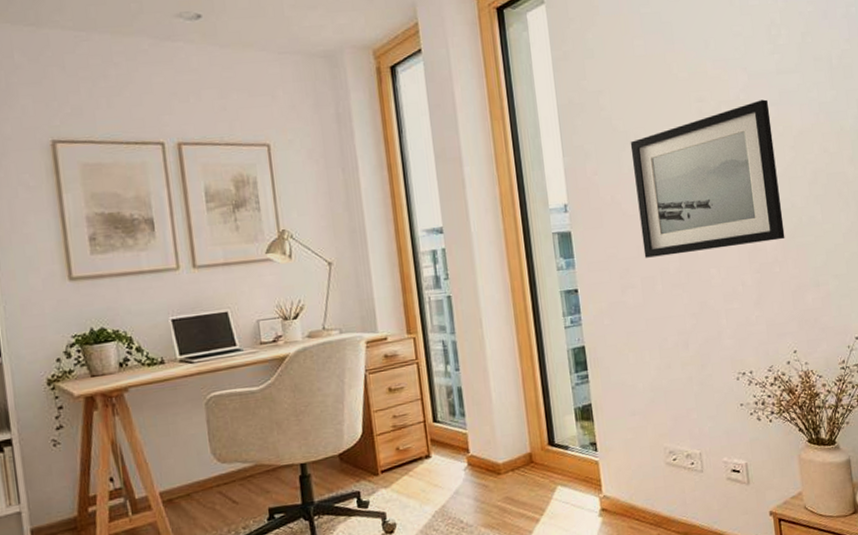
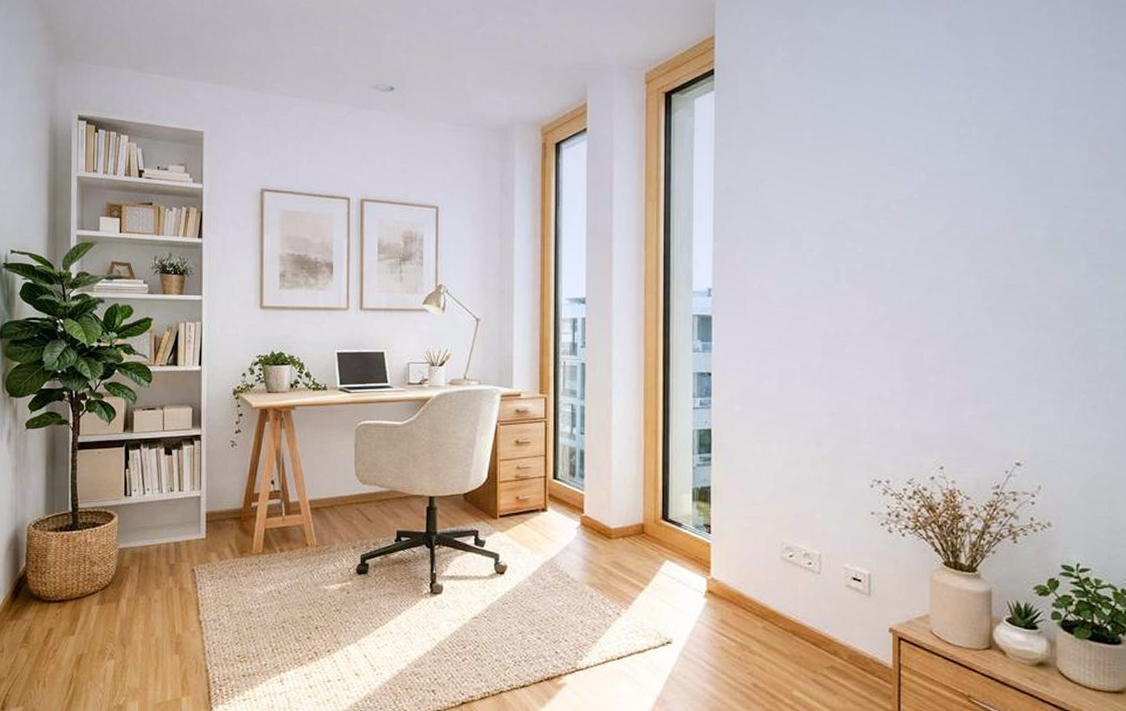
wall art: present [630,99,785,258] -> none [785,201,947,351]

